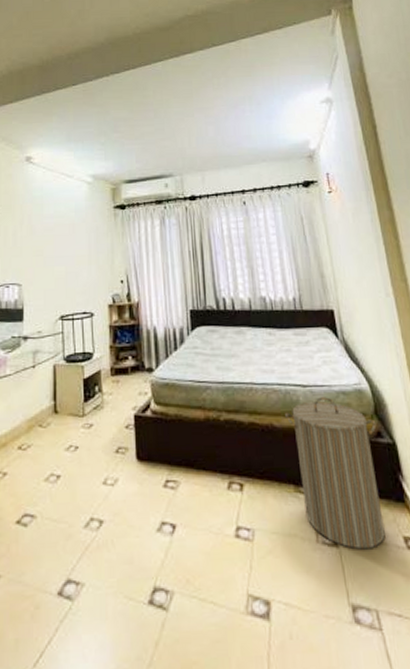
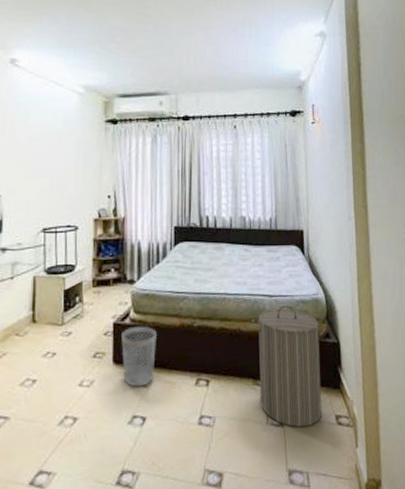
wastebasket: none [143,419,181,489] -> present [121,326,157,387]

